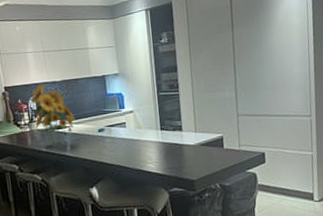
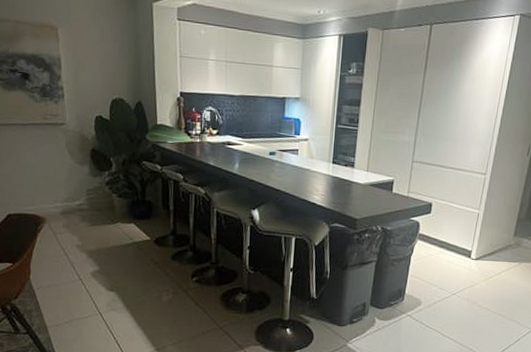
flower bouquet: present [31,84,75,145] -> none [205,96,248,161]

